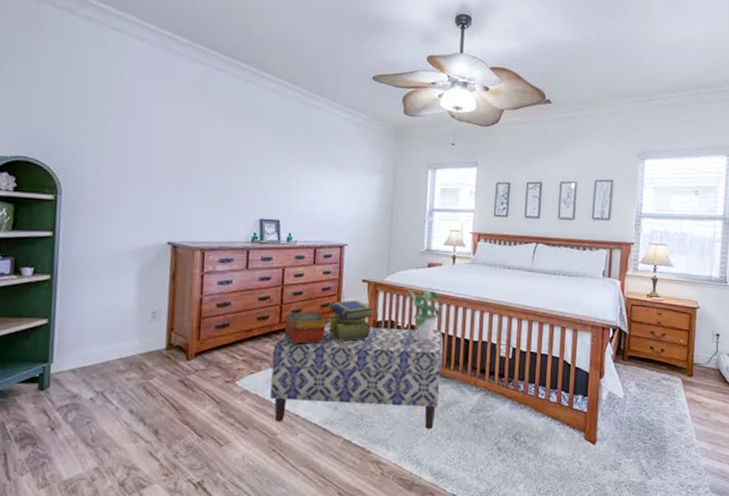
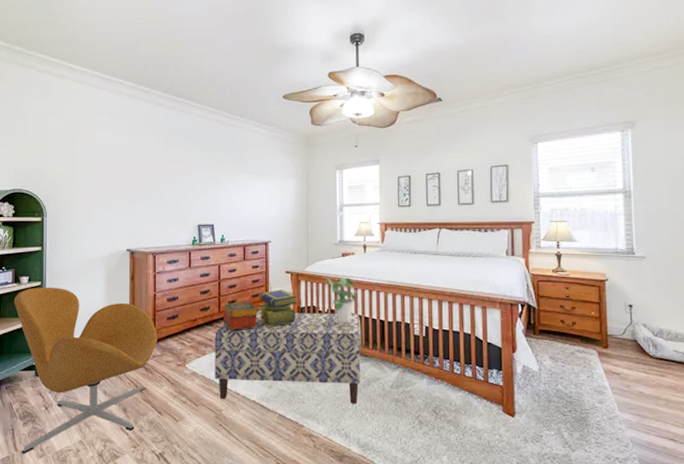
armchair: none [11,281,202,484] -> present [13,287,158,454]

